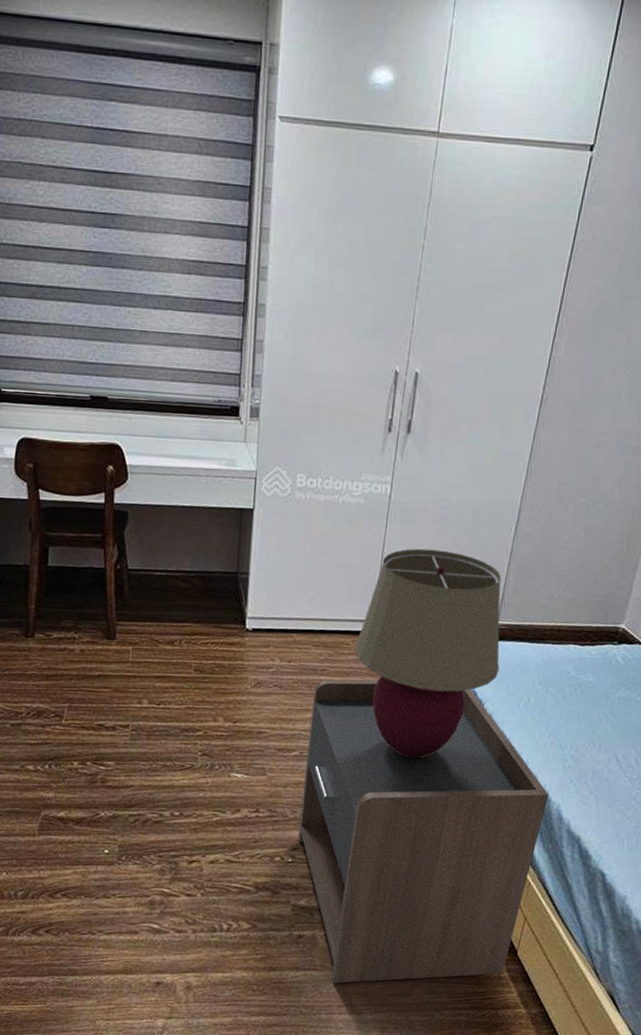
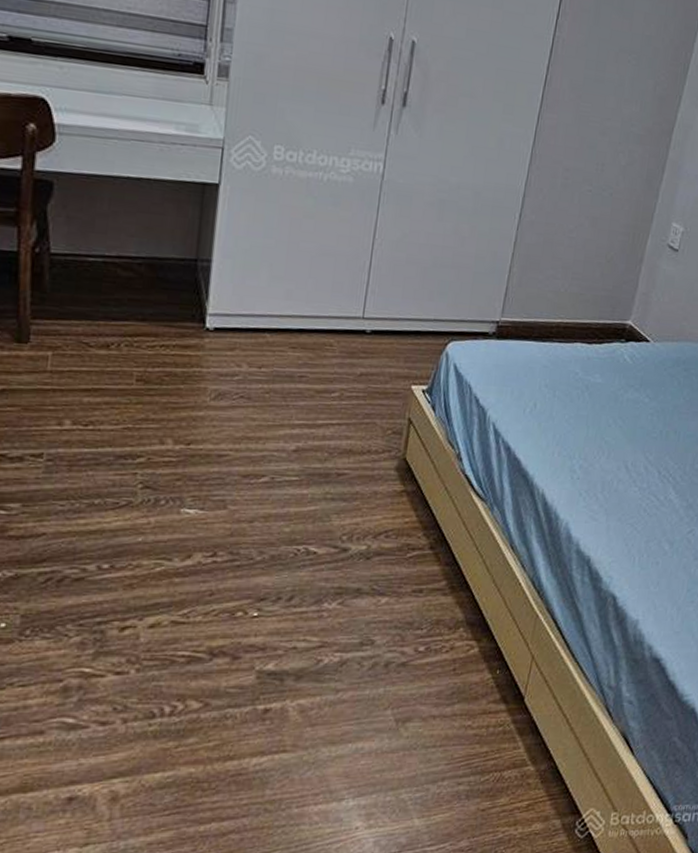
nightstand: present [297,679,549,984] -> none [265,387,557,766]
table lamp: present [354,548,502,759] -> none [339,235,505,479]

